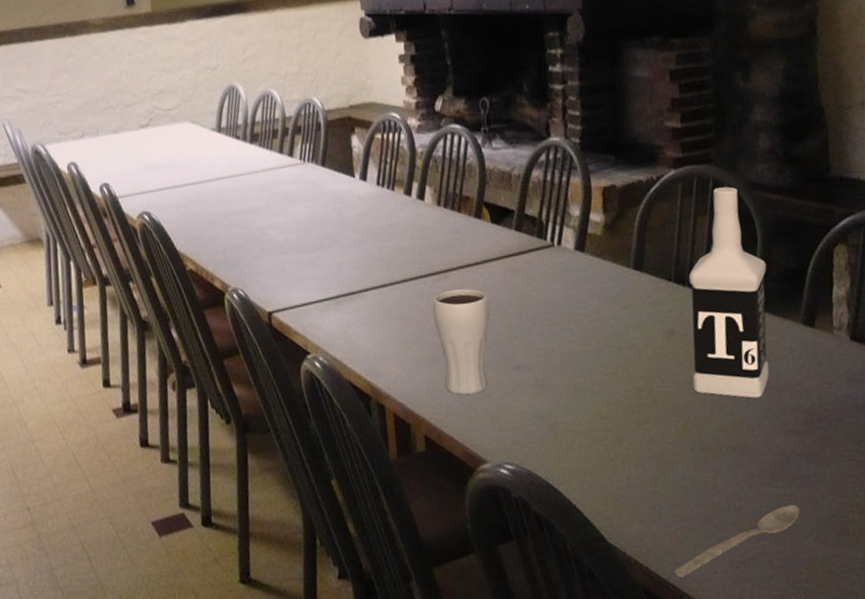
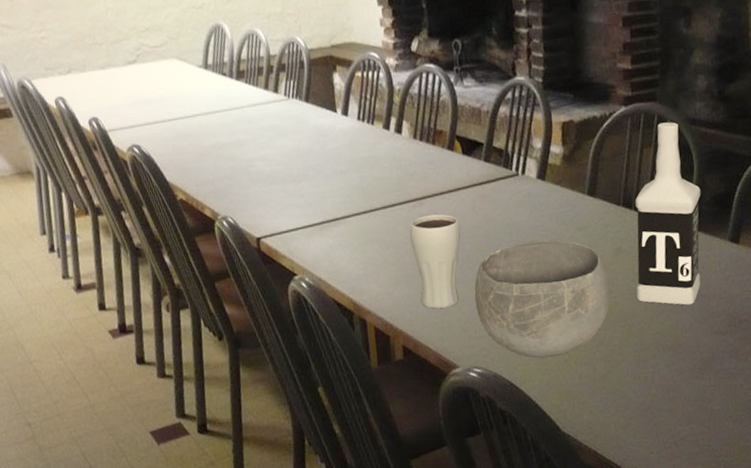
bowl: none [505,319,662,456] -> present [474,240,610,359]
spoon: present [673,504,800,578] -> none [617,393,723,458]

